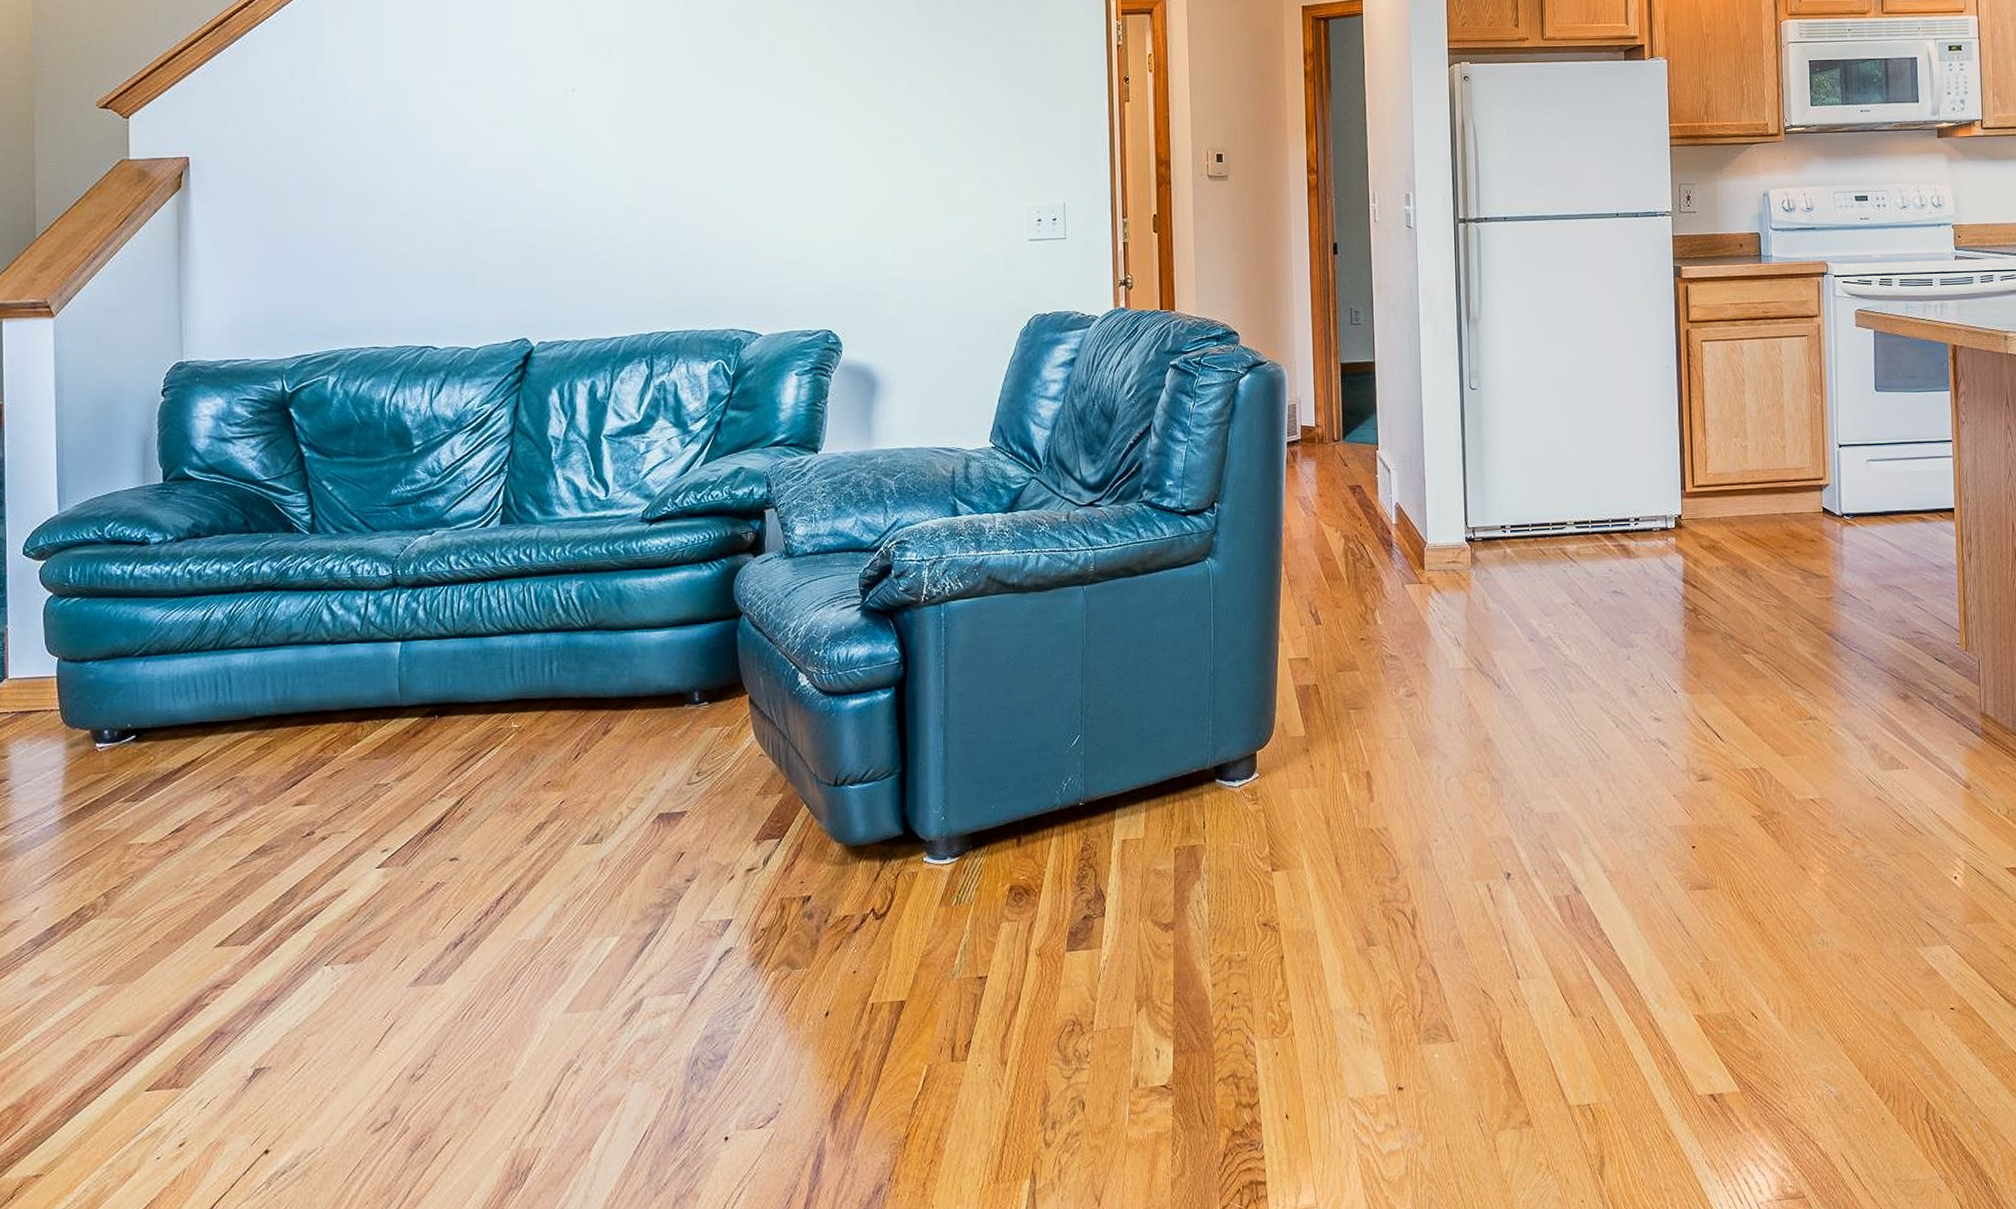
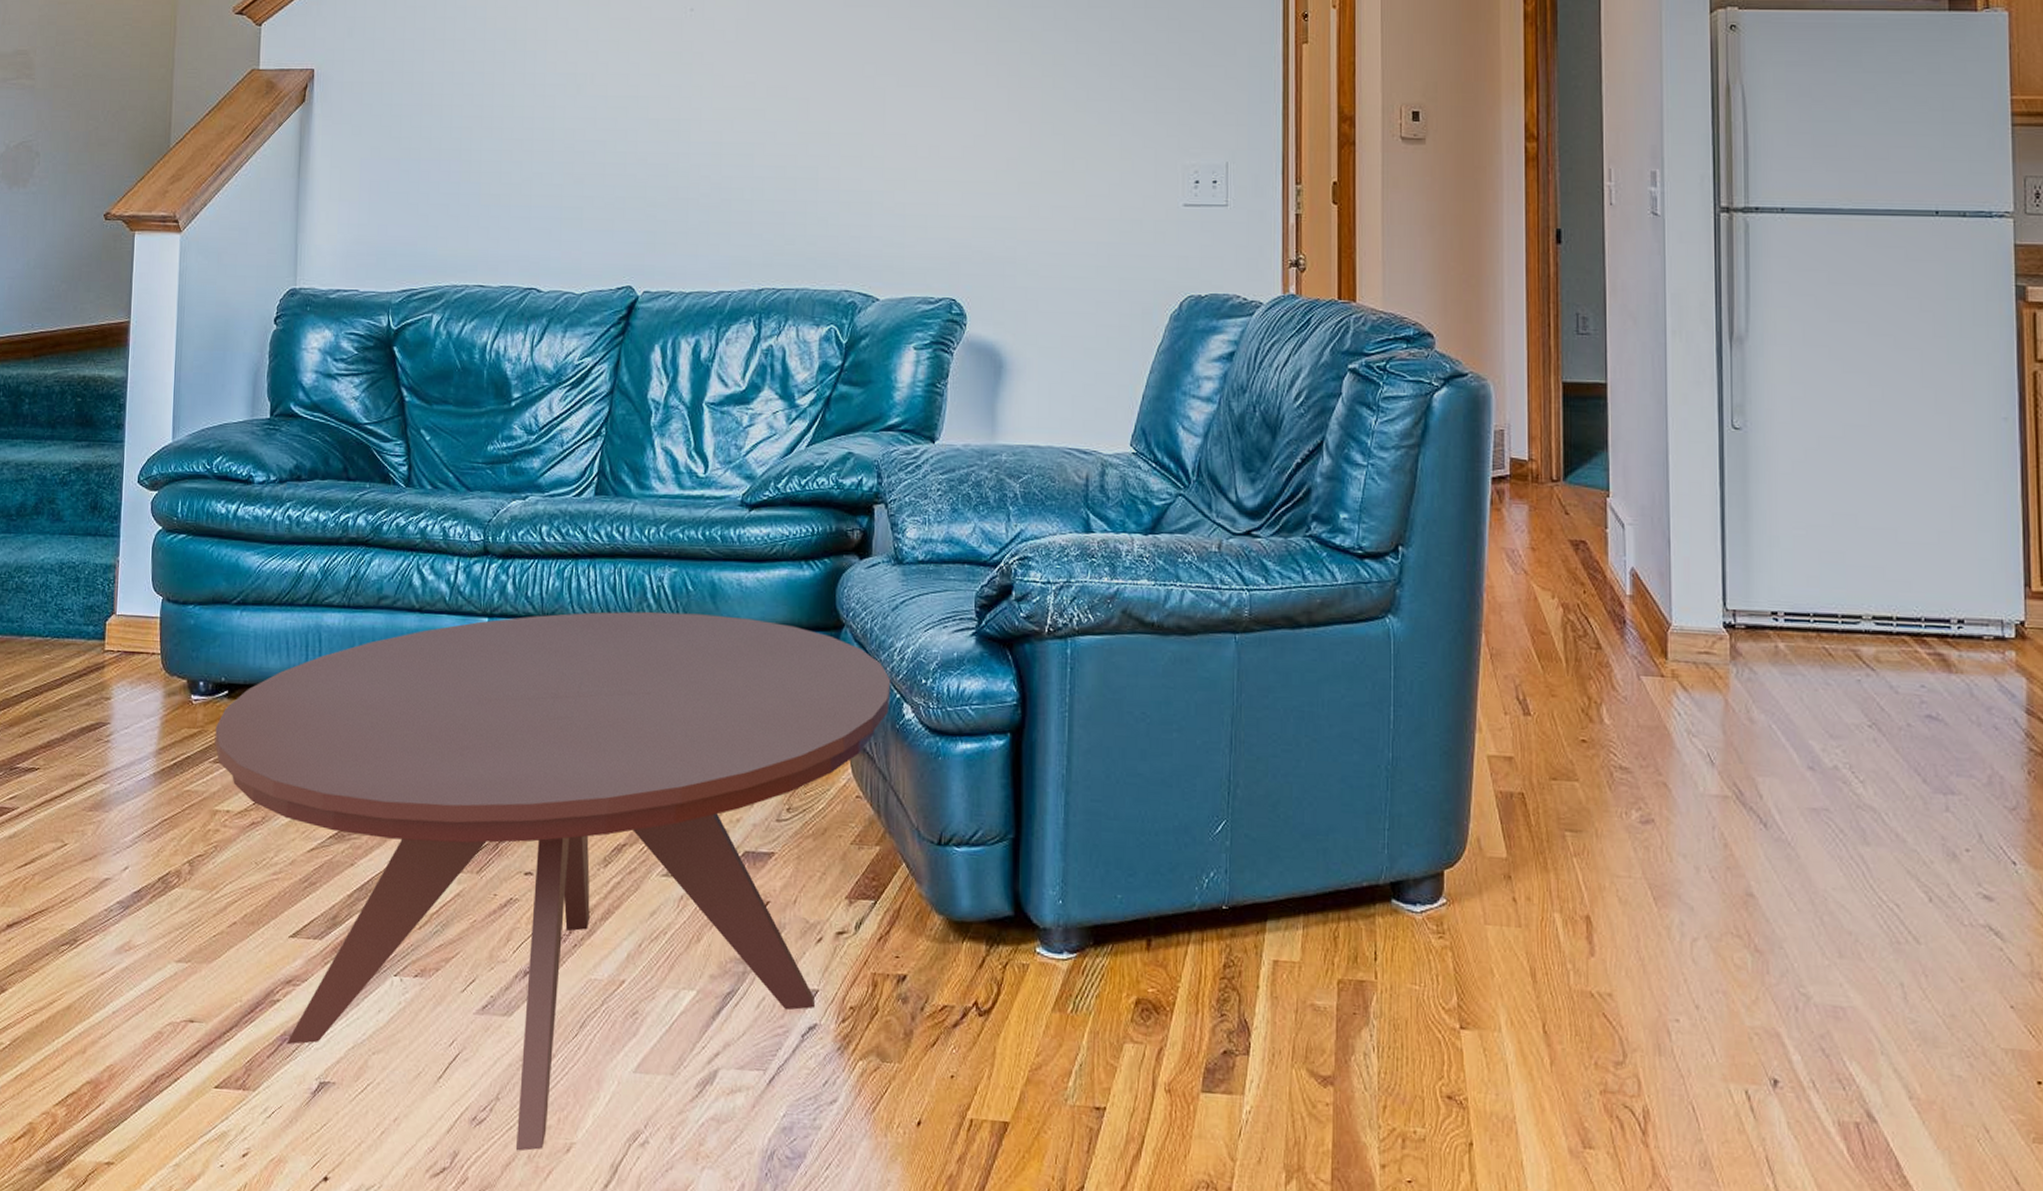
coffee table: none [124,617,787,1097] -> present [214,611,891,1151]

